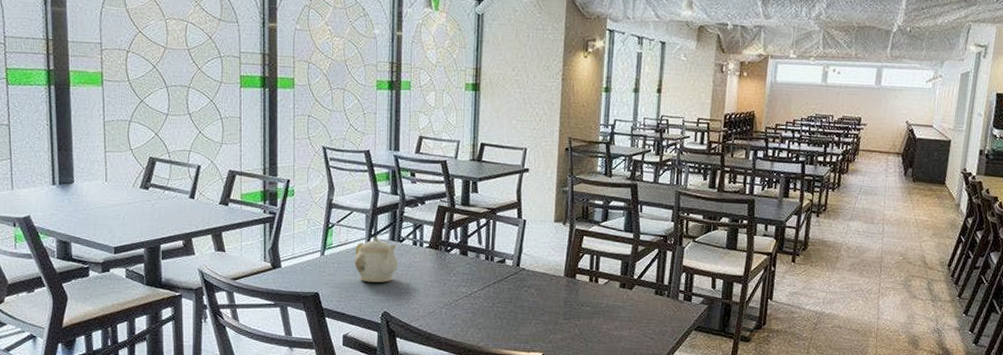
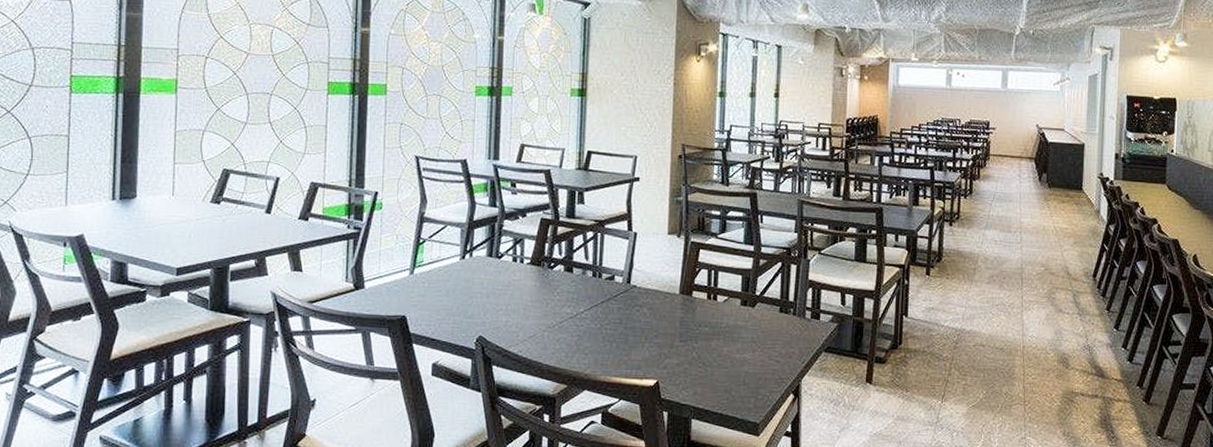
teapot: present [354,237,399,283] -> none [447,253,496,304]

